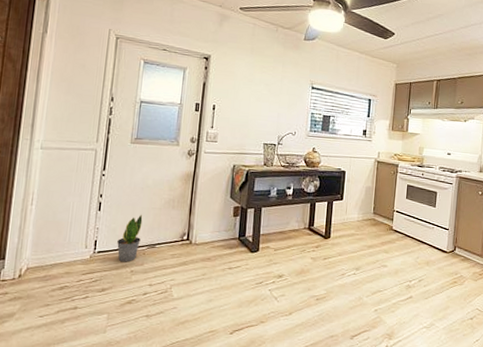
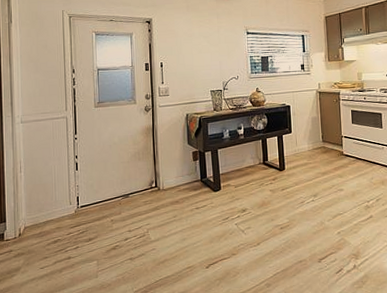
potted plant: present [117,214,143,262] -> none [96,169,116,213]

